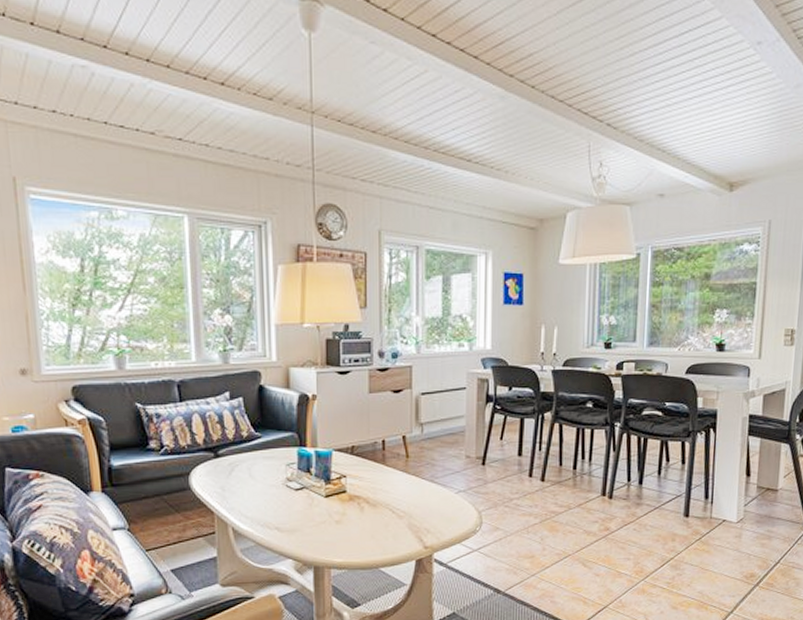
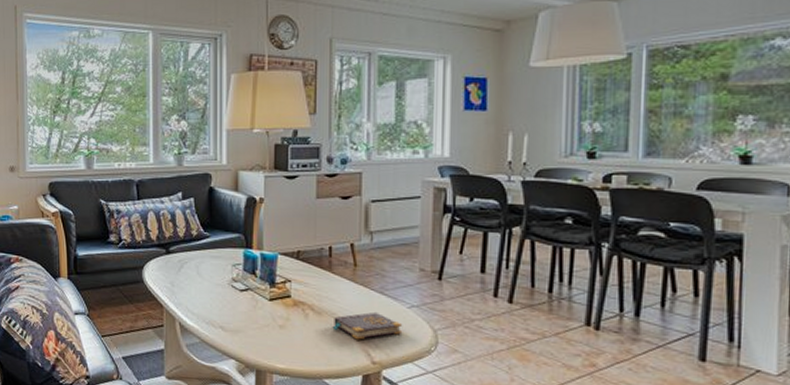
book: none [387,499,452,528] -> present [332,311,403,340]

